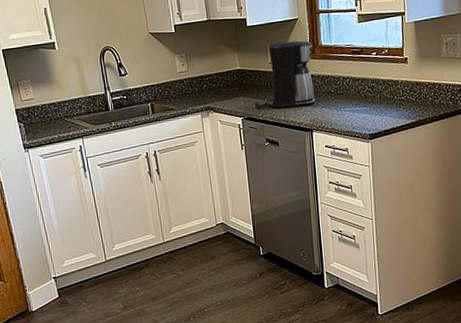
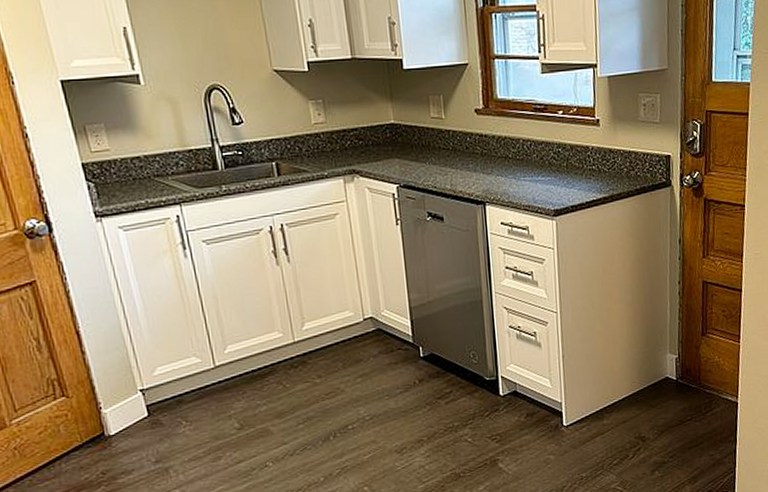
coffee maker: present [254,40,316,108] -> none [412,91,490,174]

